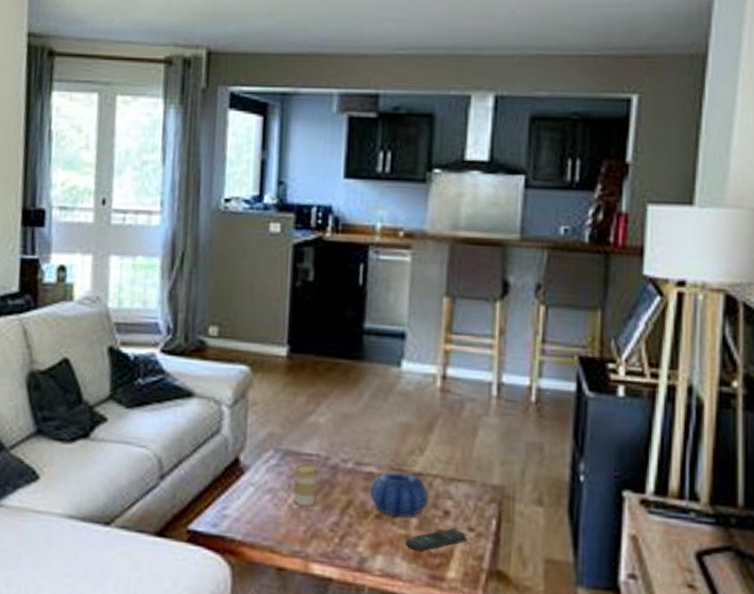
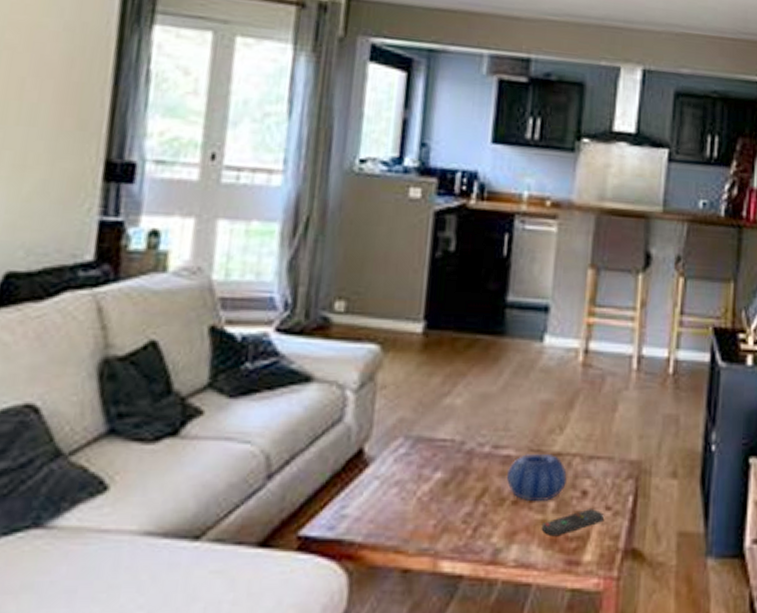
coffee cup: present [292,463,320,506] -> none [423,449,454,497]

